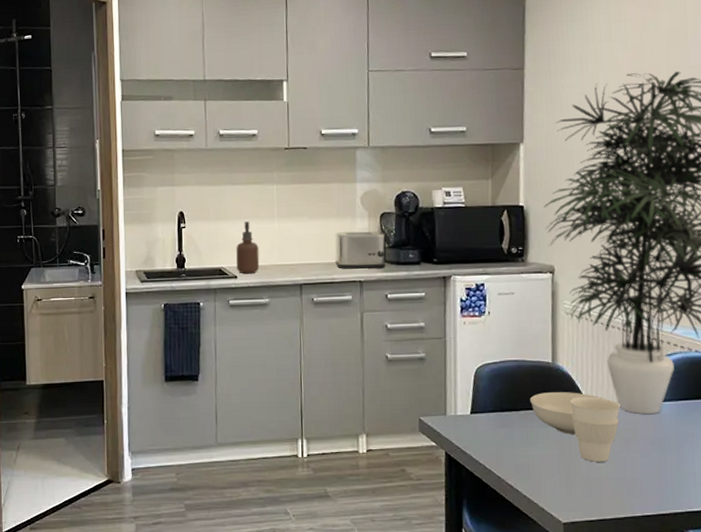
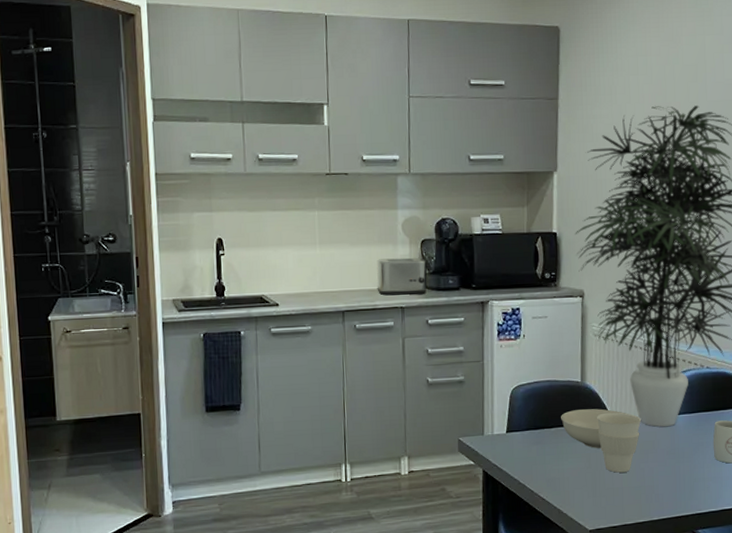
soap dispenser: present [236,221,260,273] -> none [277,248,302,301]

